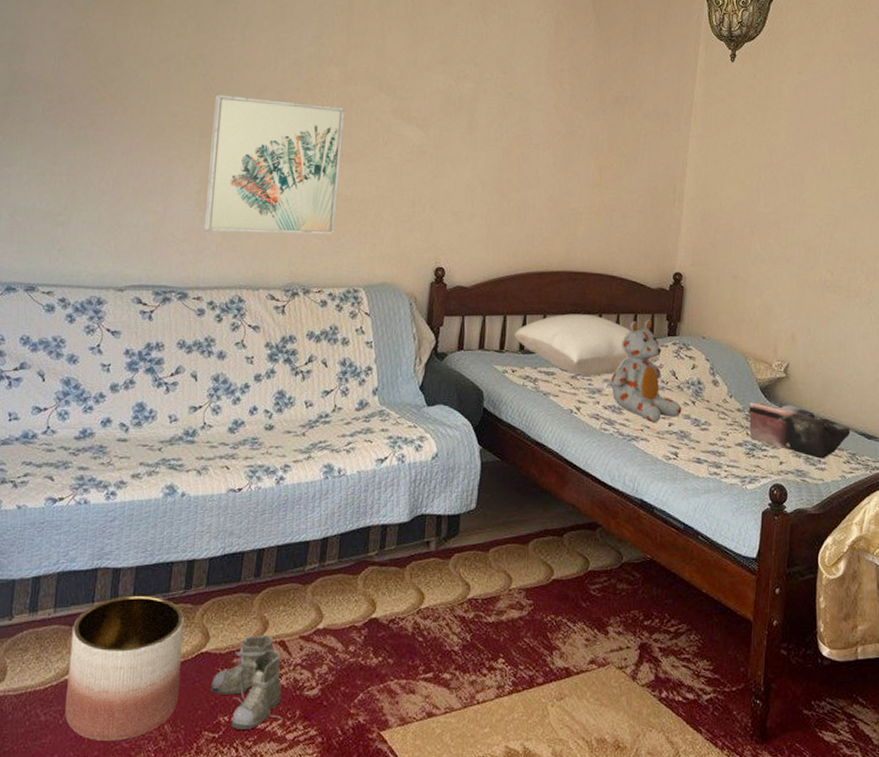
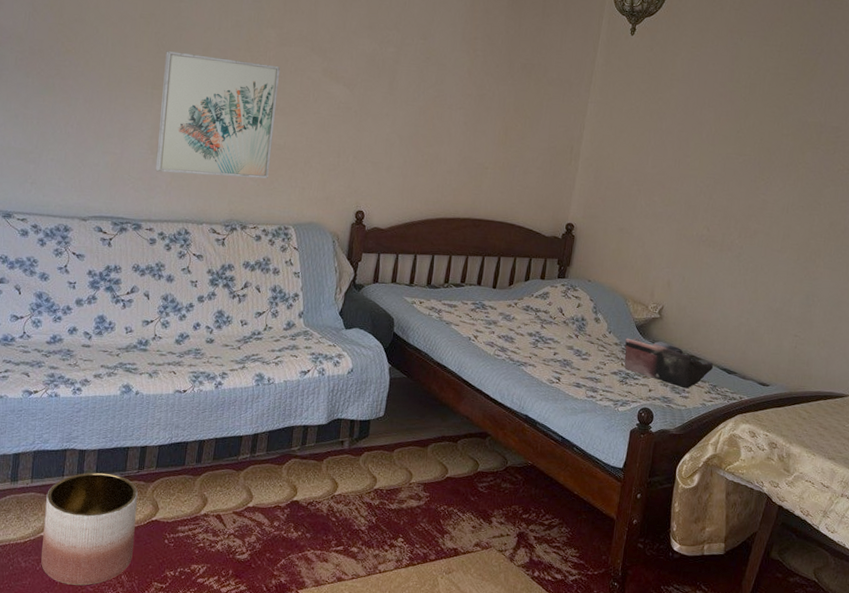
boots: present [210,634,284,730] -> none [159,509,219,583]
pillow: present [514,313,661,376] -> none [423,255,550,310]
stuffed bear: present [610,320,682,422] -> none [505,263,567,351]

